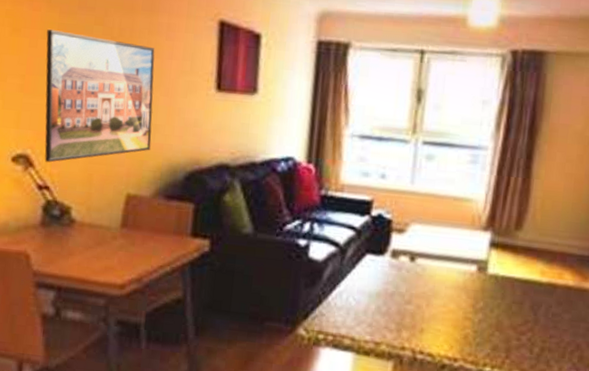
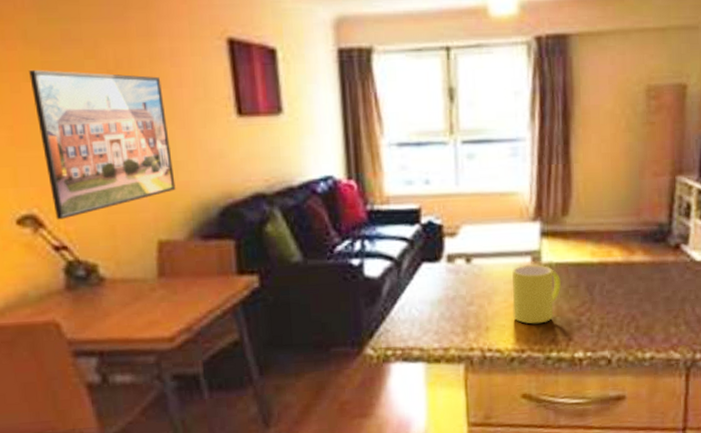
mug: none [450,273,506,336] -> present [512,265,562,324]

